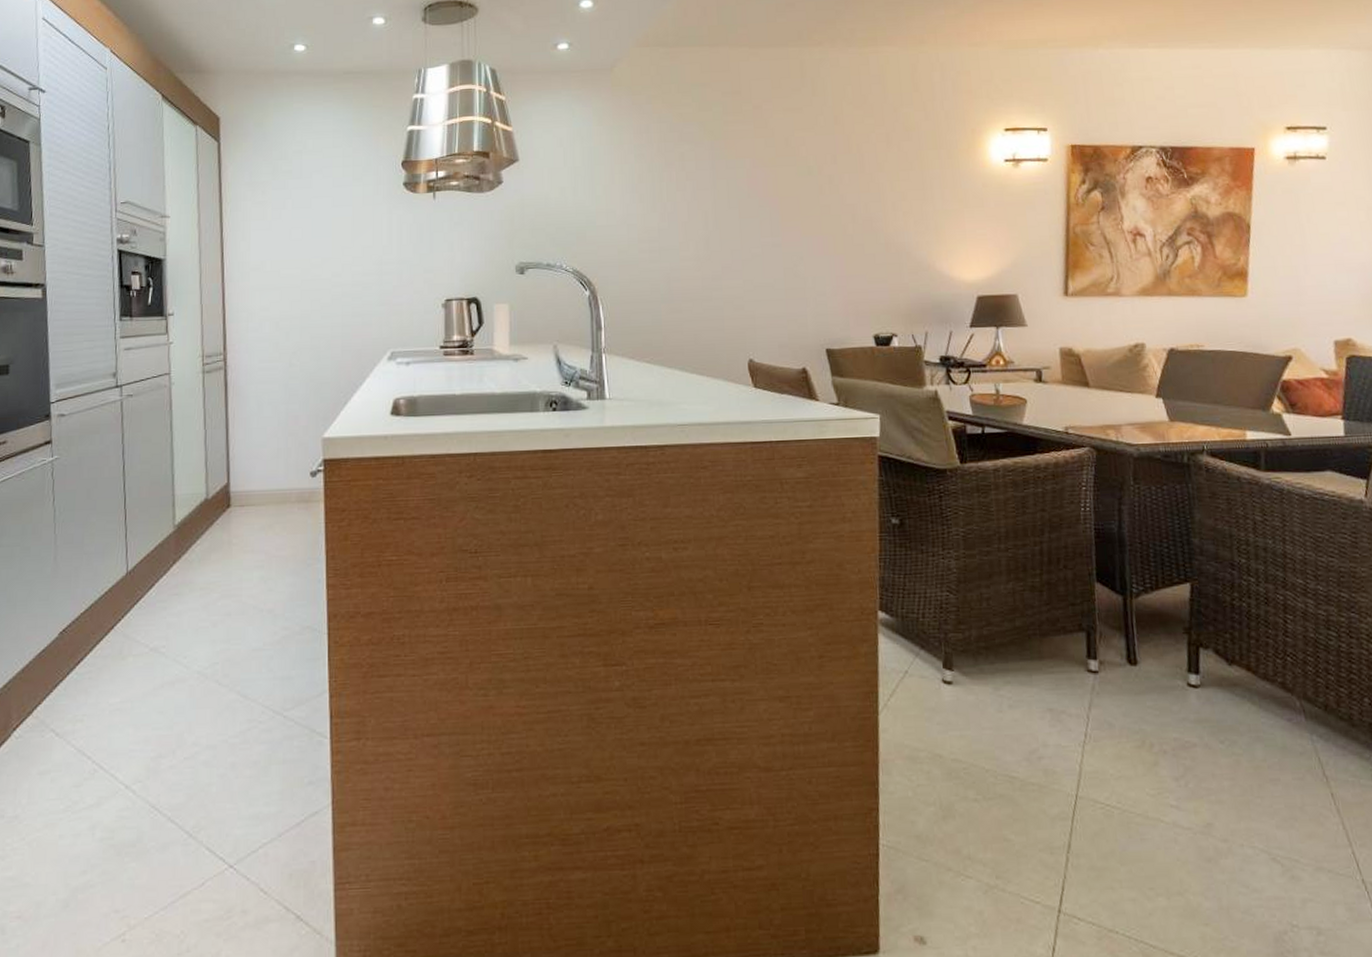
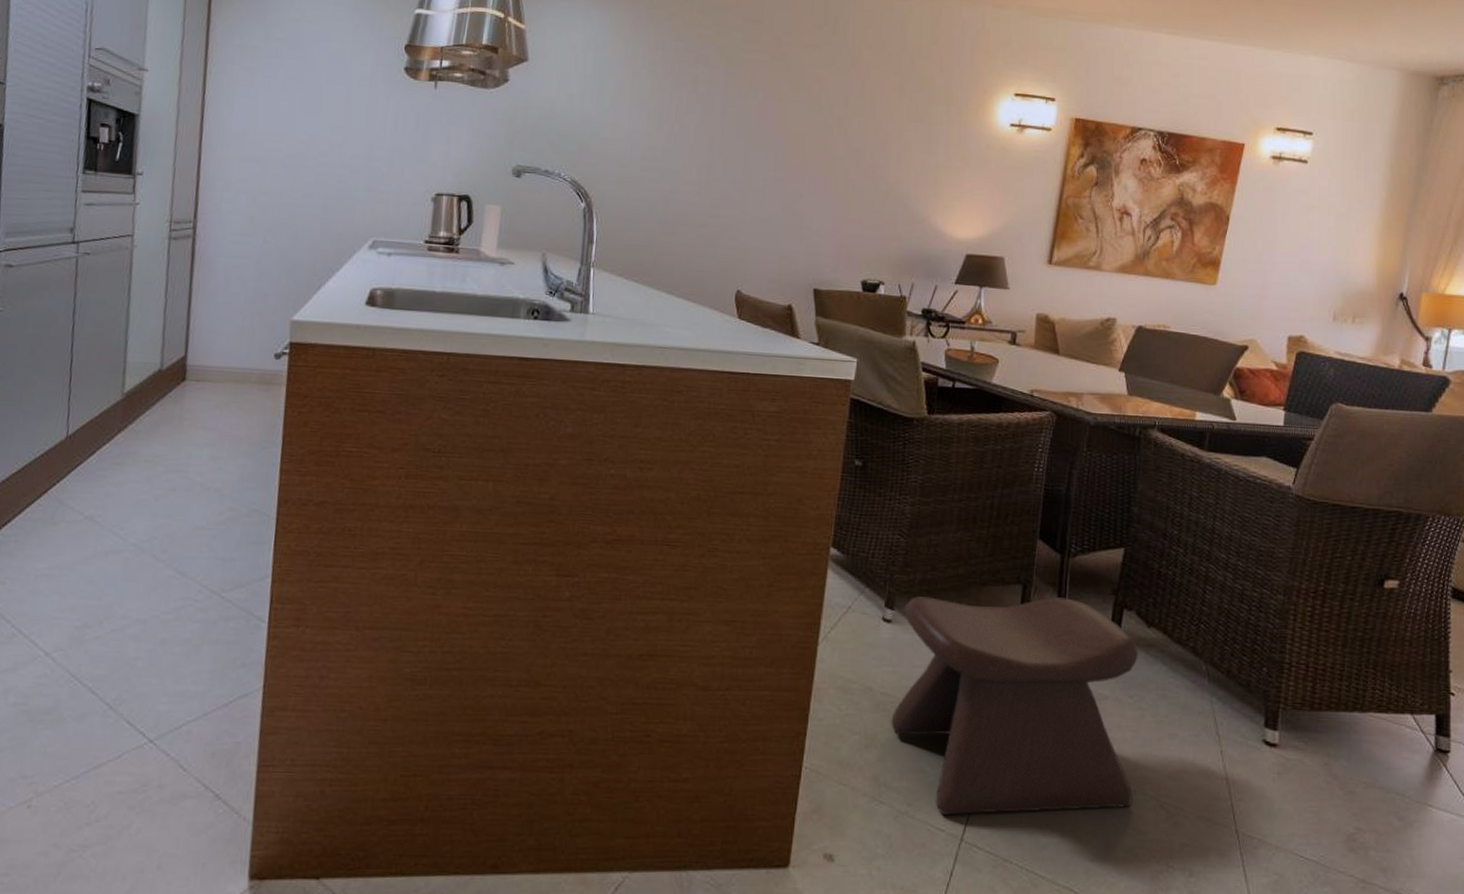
stool: none [962,642,1242,886] -> present [891,596,1138,816]

